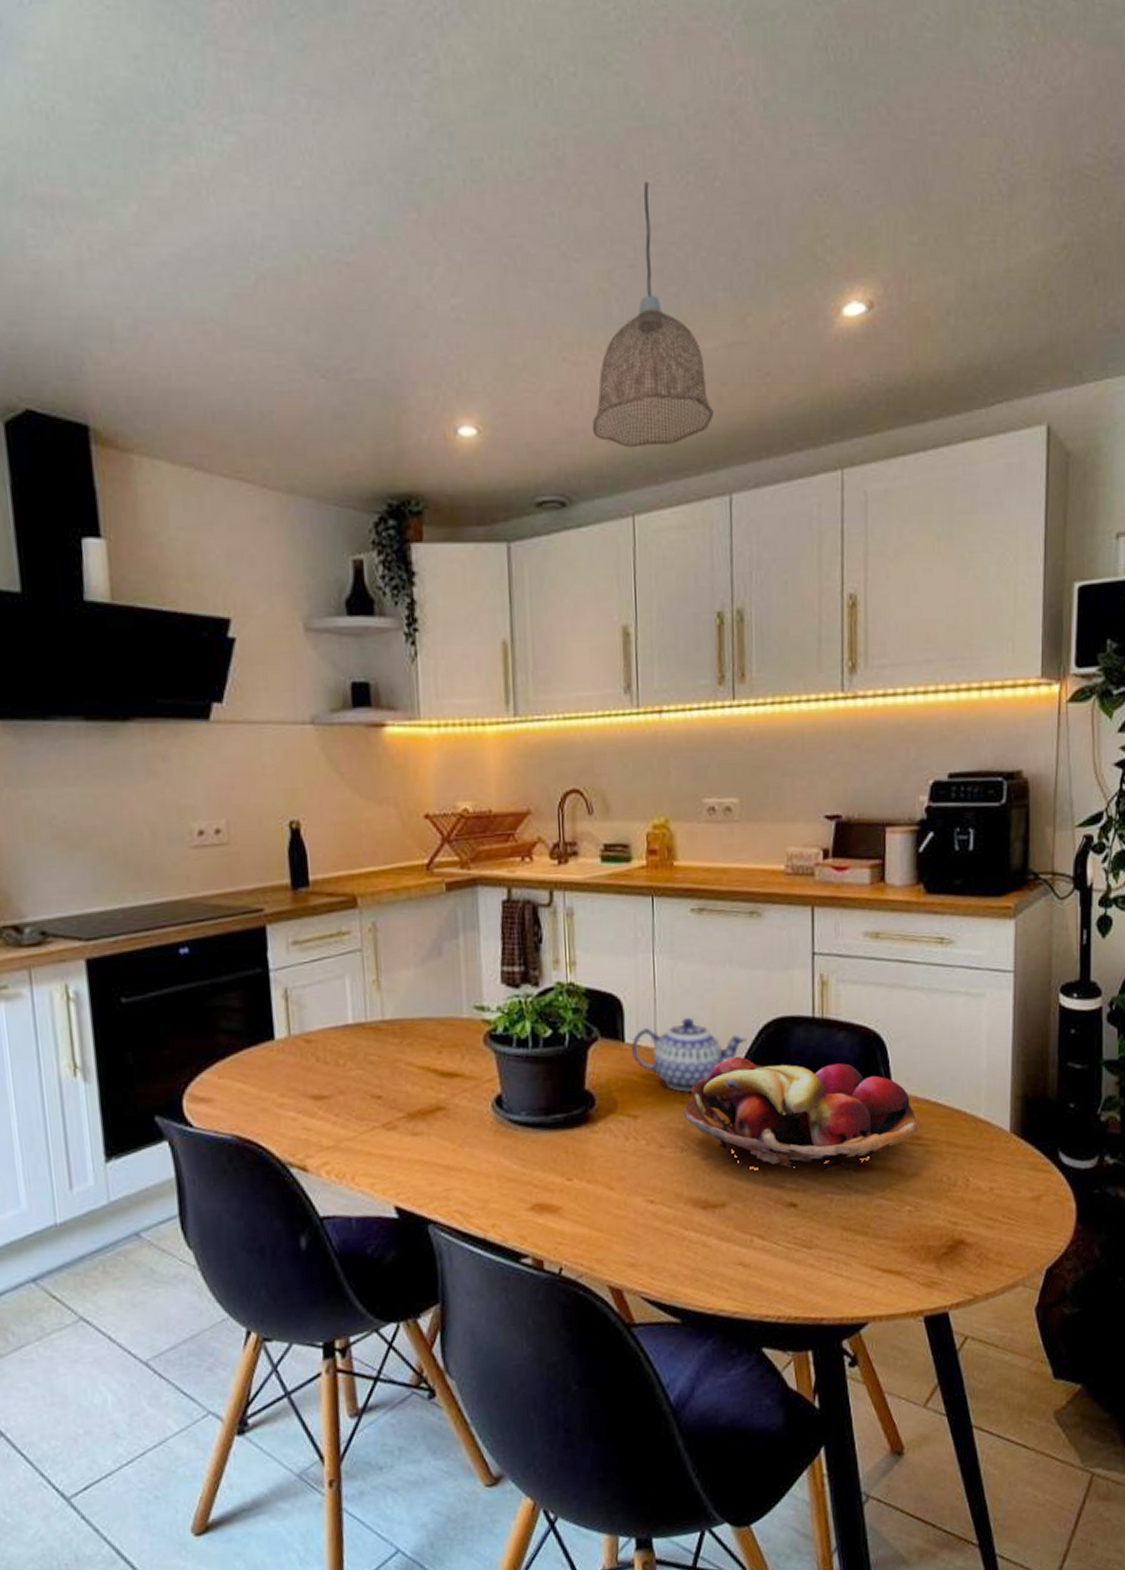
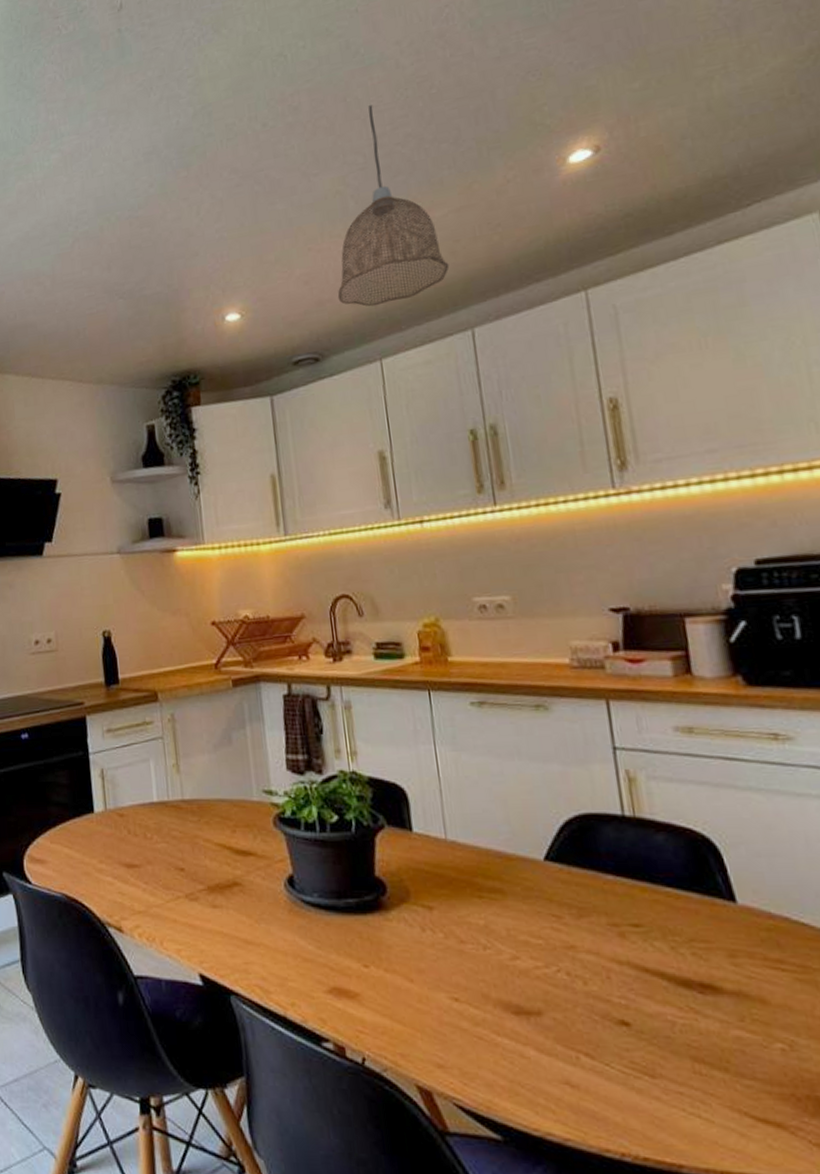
teapot: present [631,1017,747,1092] -> none [420,809,547,886]
fruit basket: present [683,1056,919,1175] -> none [482,852,780,991]

